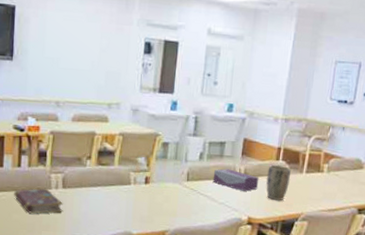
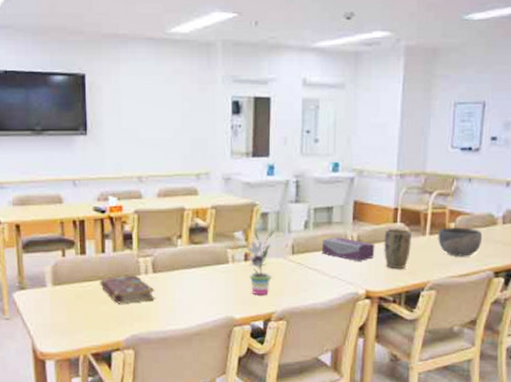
potted plant: none [146,158,173,215] -> present [245,230,274,296]
bowl: none [313,168,351,194] -> present [438,227,483,257]

